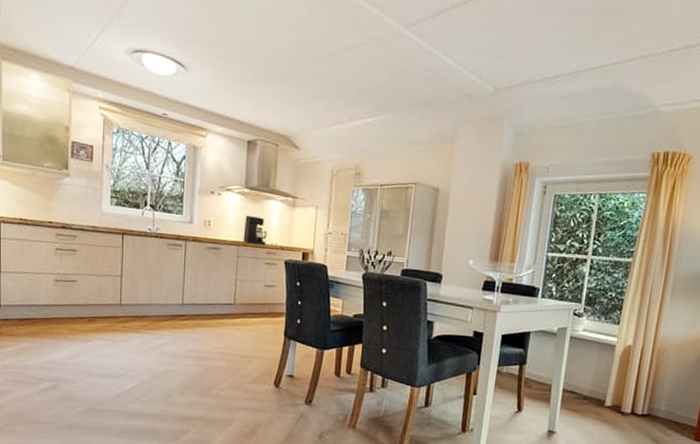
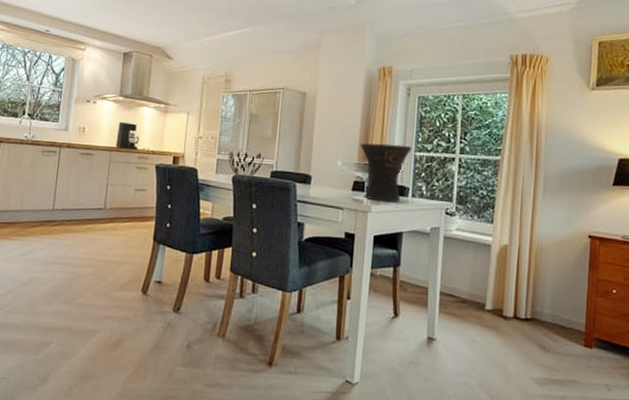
vase: none [492,242,544,303] -> present [360,143,412,203]

